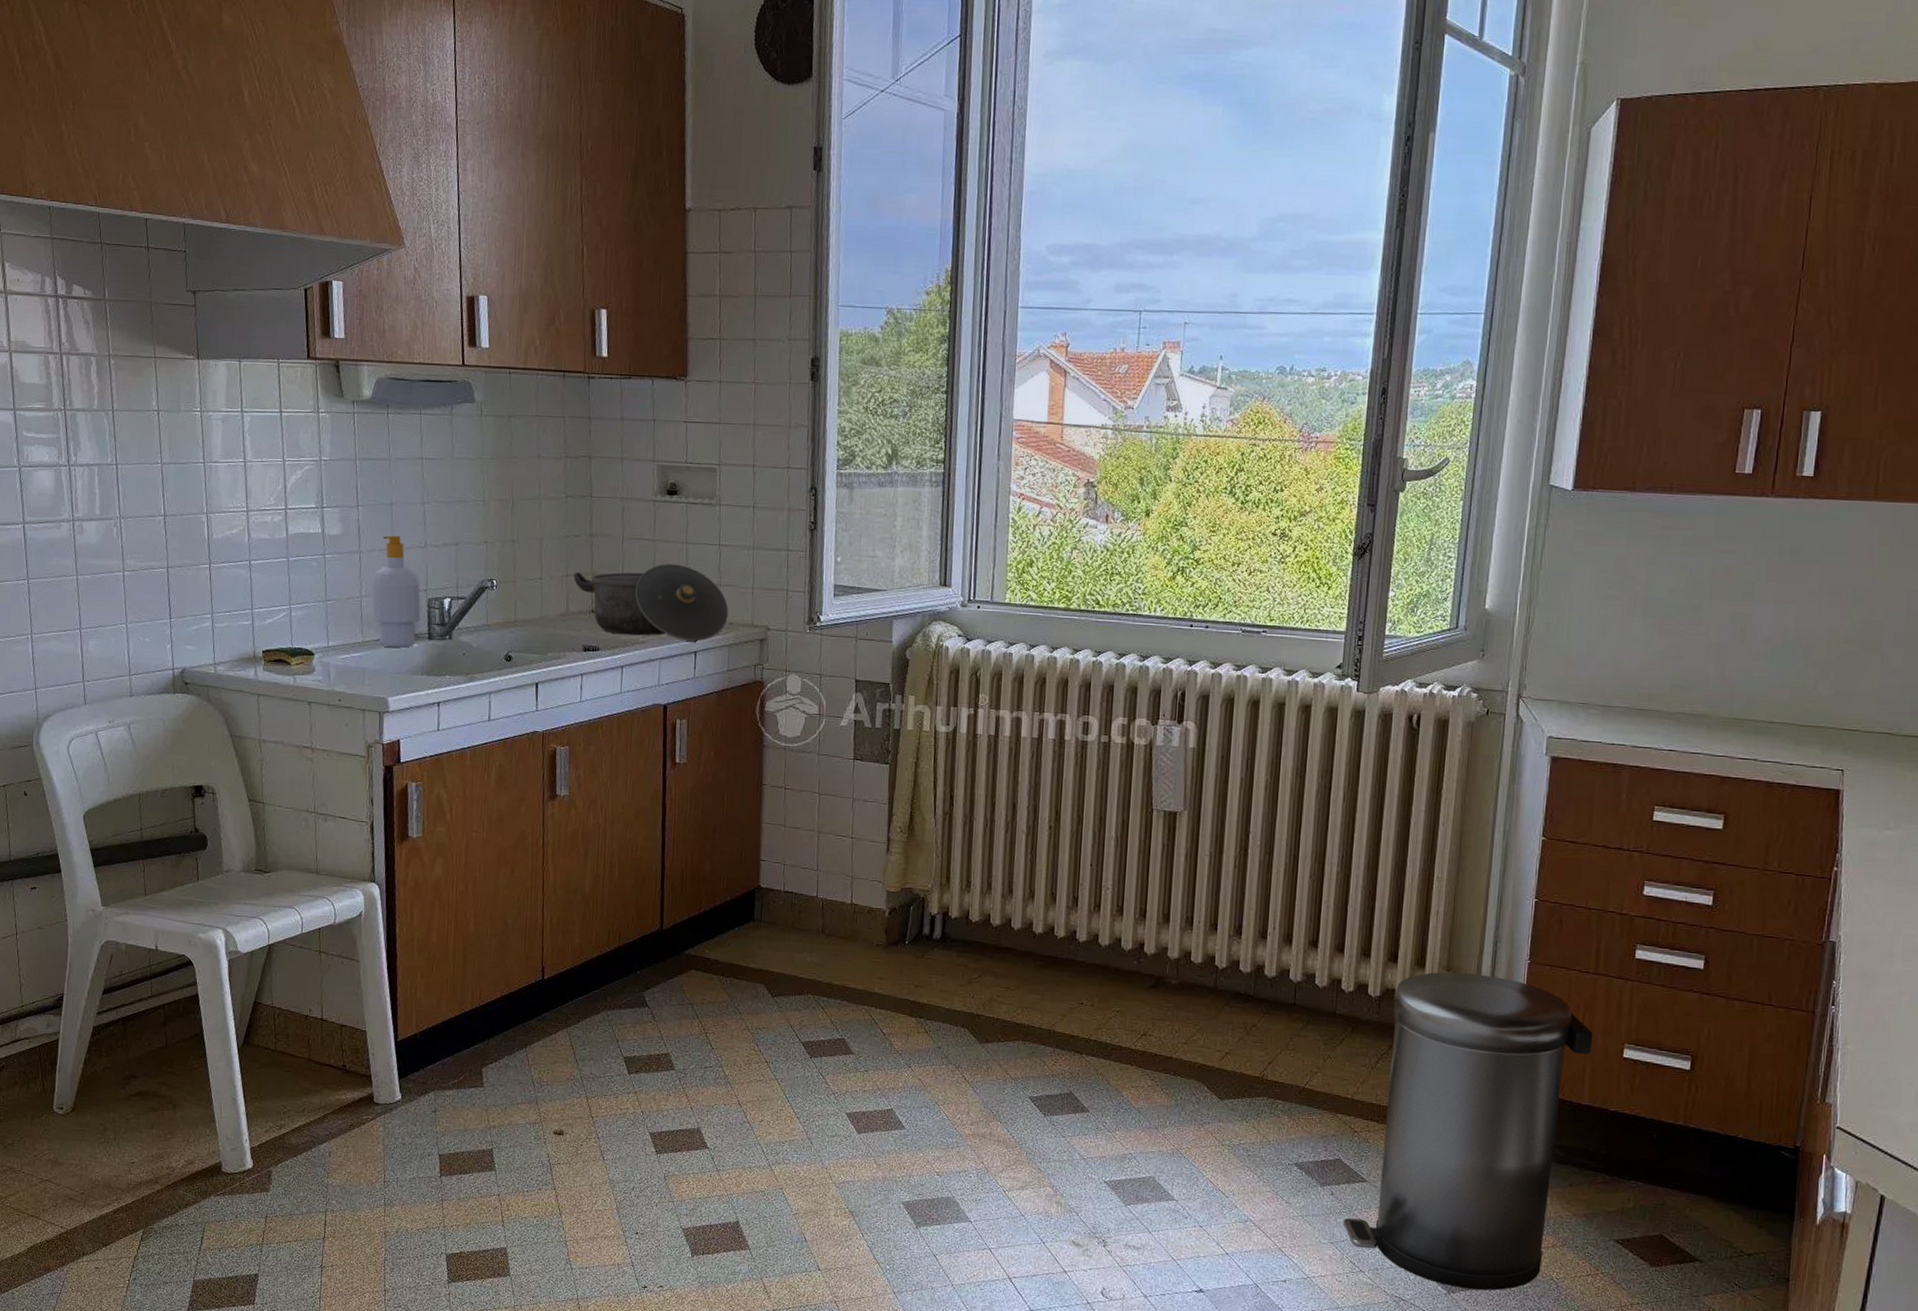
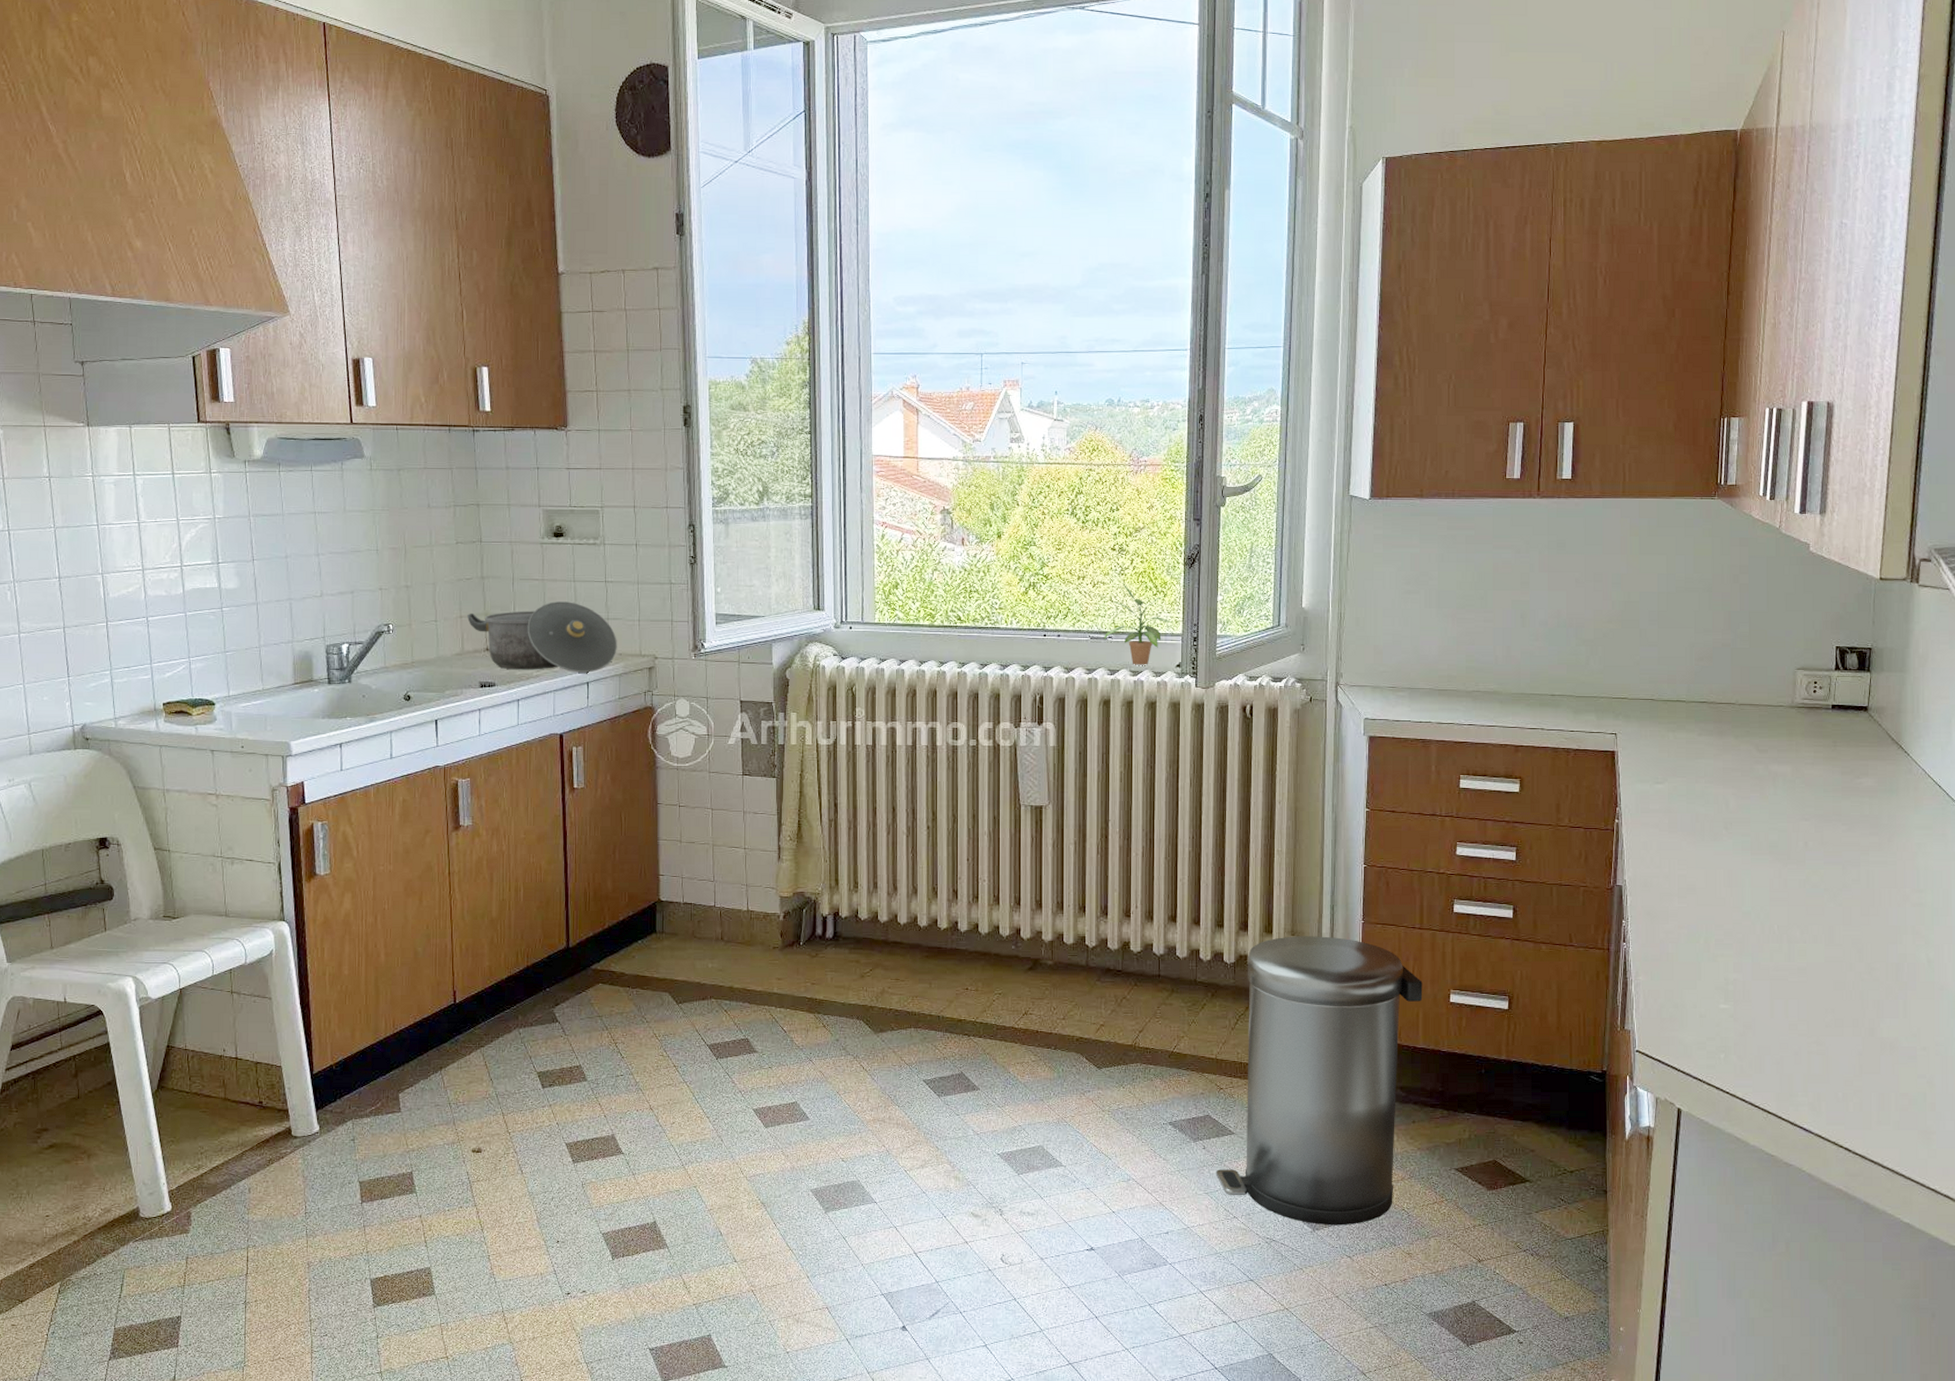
soap bottle: present [371,535,422,648] -> none [269,586,321,693]
potted plant: none [1257,571,1337,664] -> present [1104,582,1173,665]

